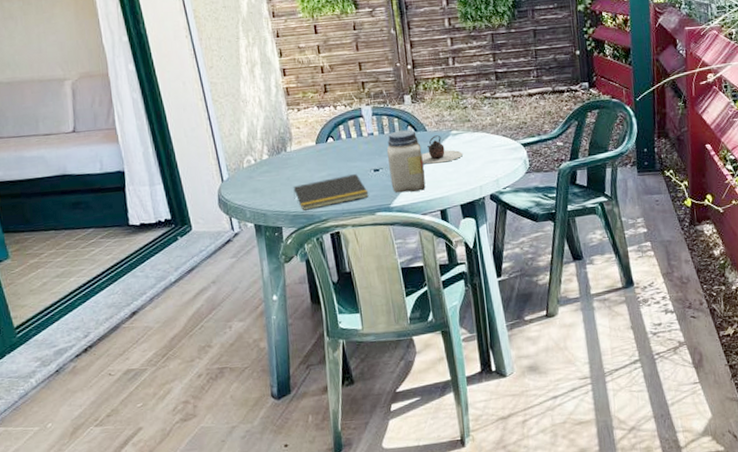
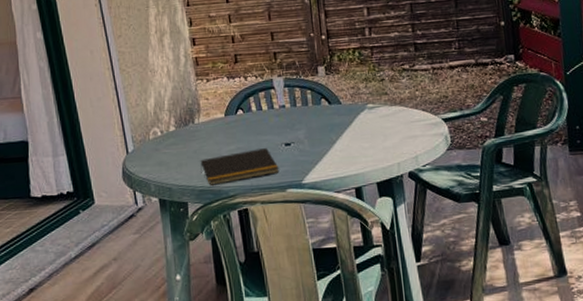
jar: present [386,129,426,193] -> none [298,102,340,169]
teapot: present [421,135,463,164] -> none [335,108,379,139]

